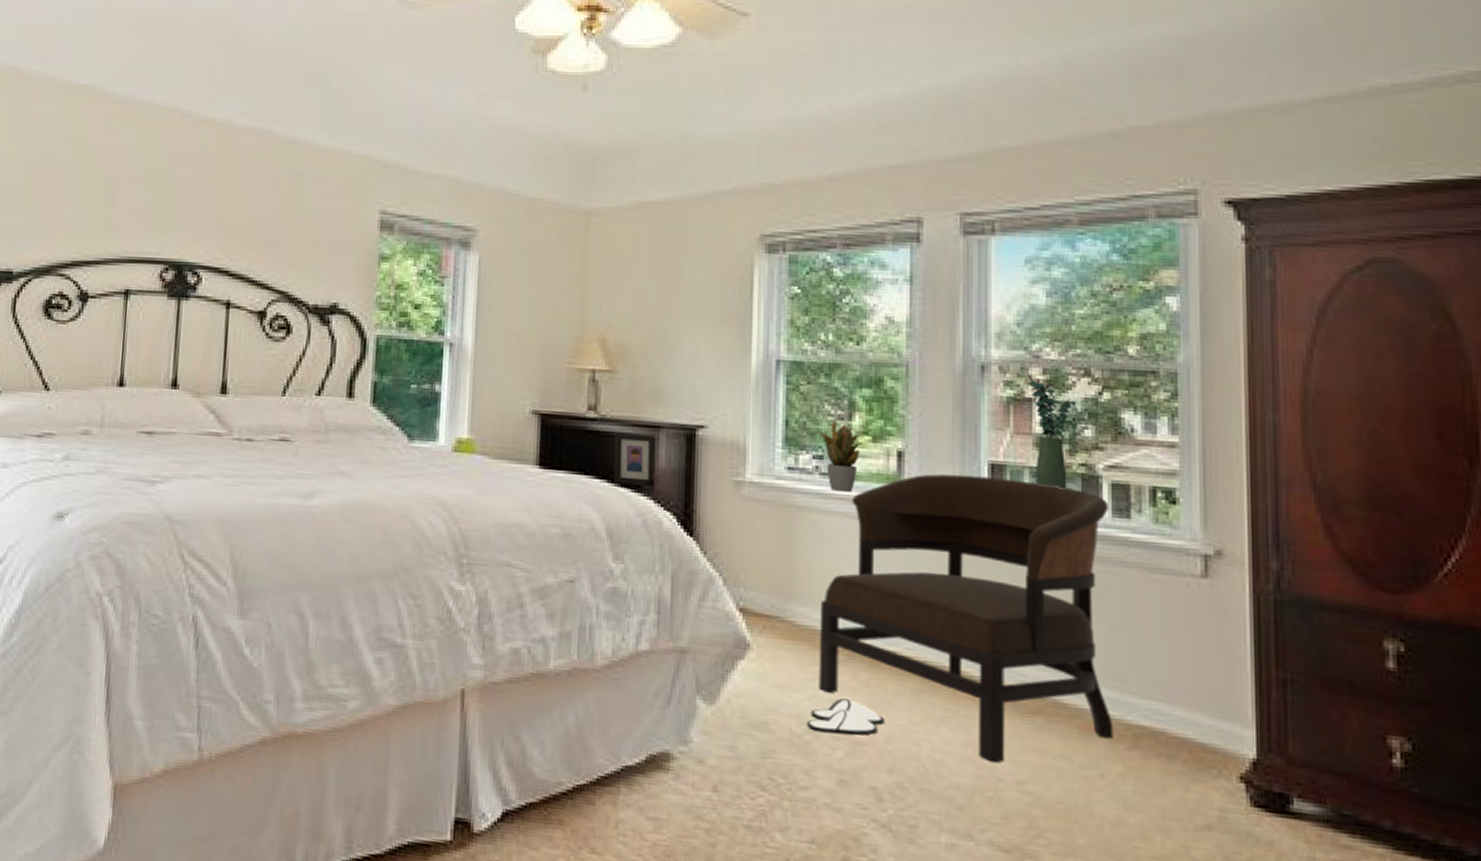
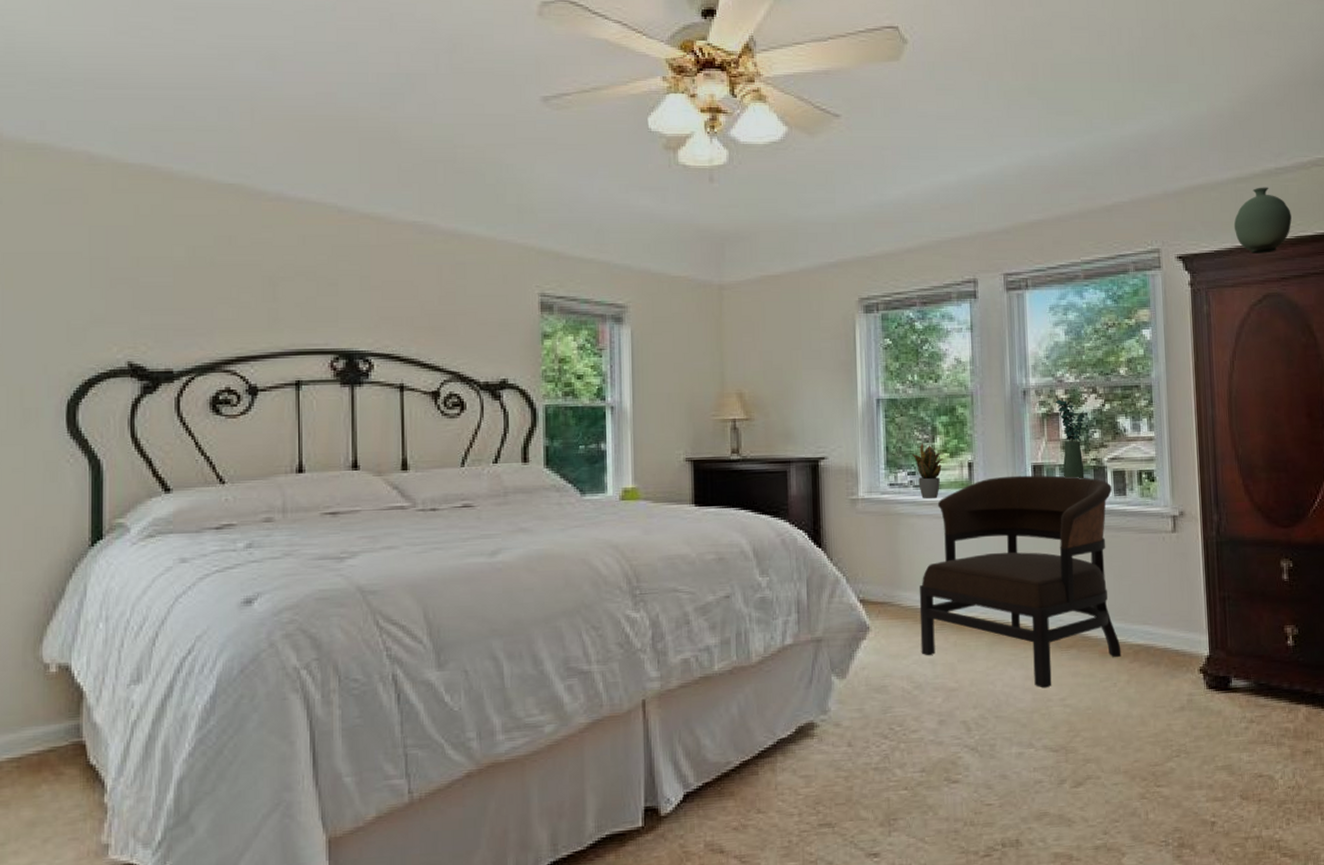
picture frame: present [613,433,656,486] -> none [755,470,789,512]
slippers: present [806,698,885,735] -> none [914,658,970,687]
decorative vase: none [1319,110,1418,202] -> present [1233,187,1292,254]

